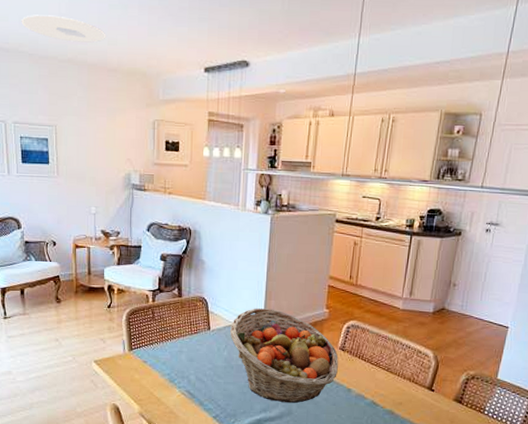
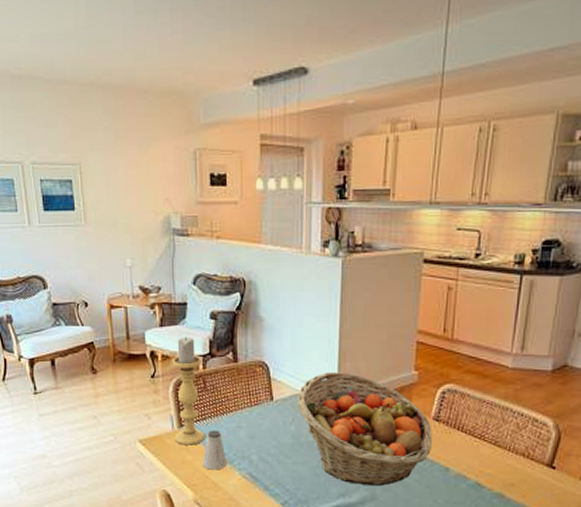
ceiling light: present [21,15,106,43] -> none [33,30,133,61]
candle holder: none [125,274,152,366] -> present [172,337,205,446]
saltshaker: none [148,353,170,388] -> present [202,430,228,470]

